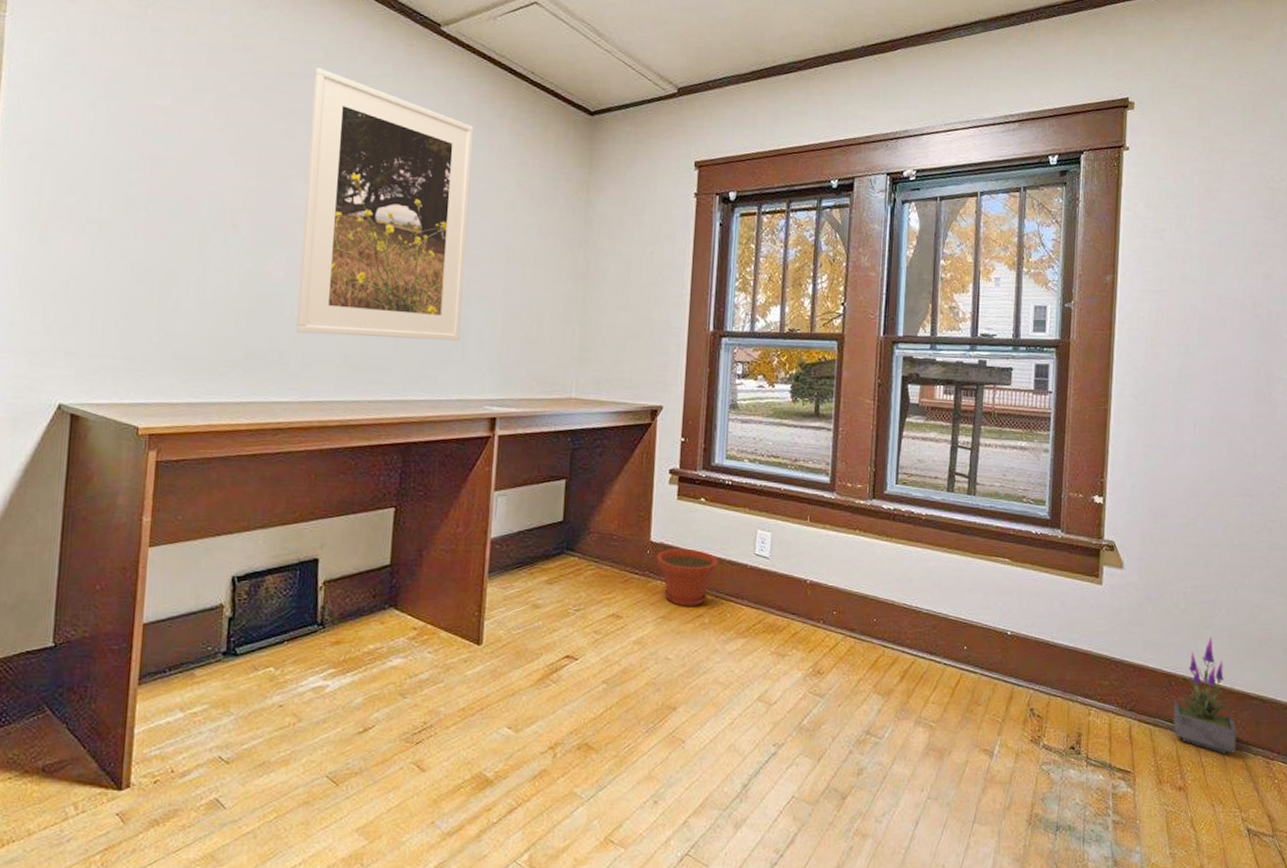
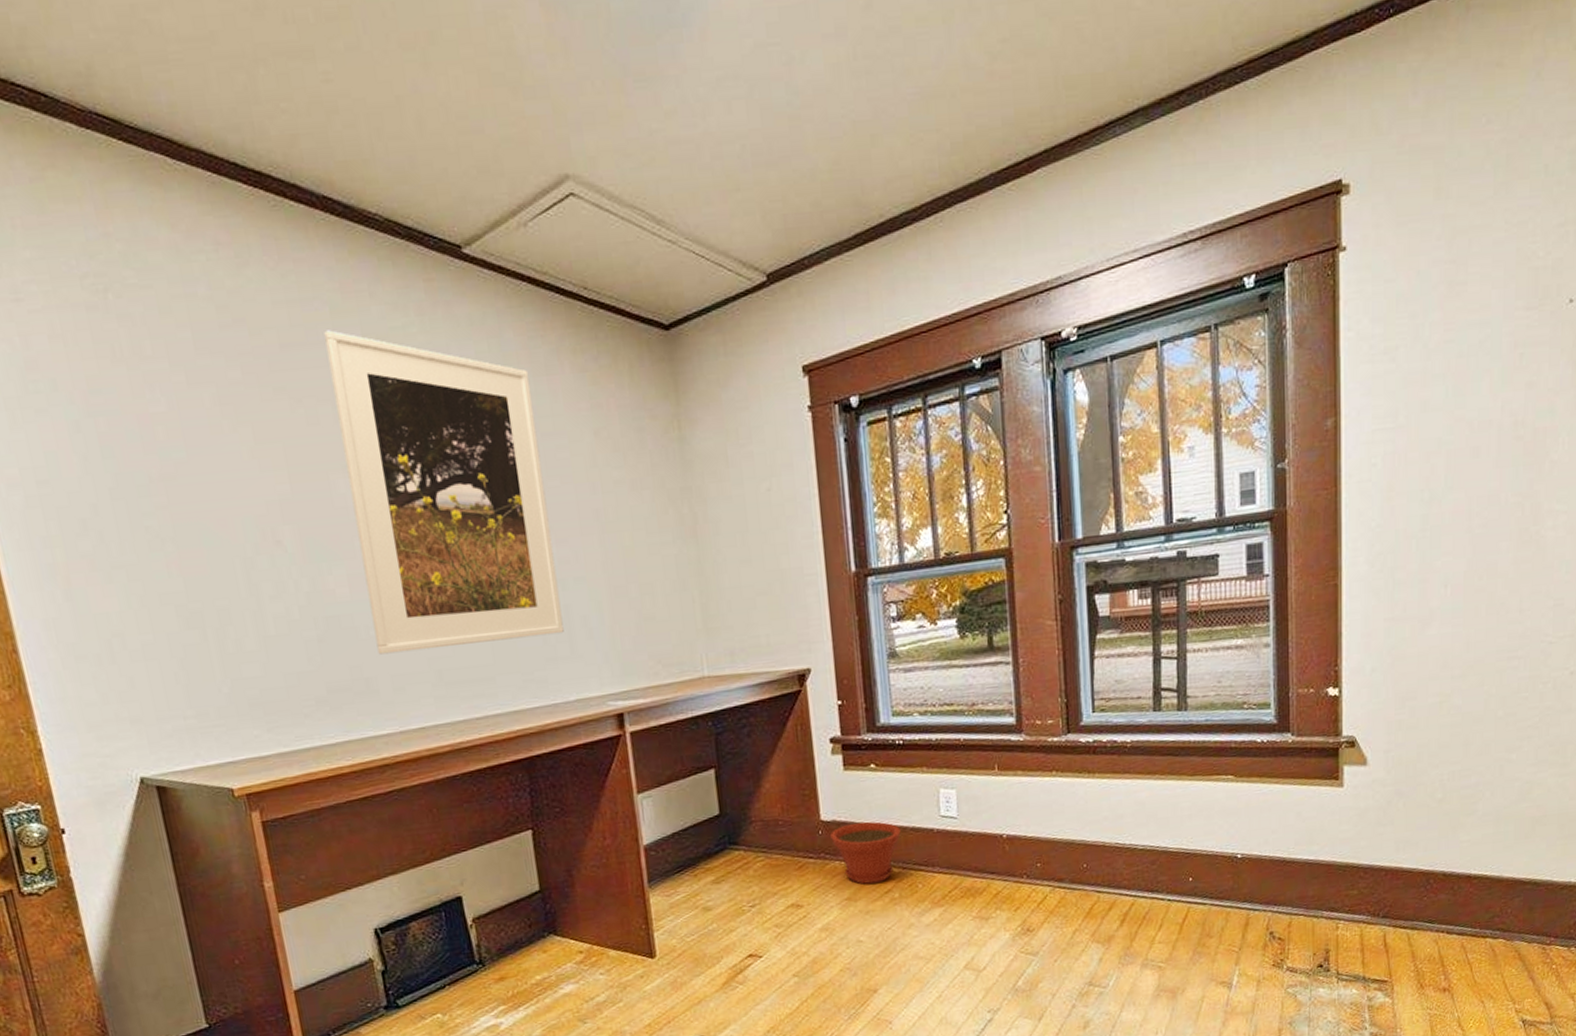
potted plant: present [1173,636,1236,754] -> none [1433,824,1507,947]

